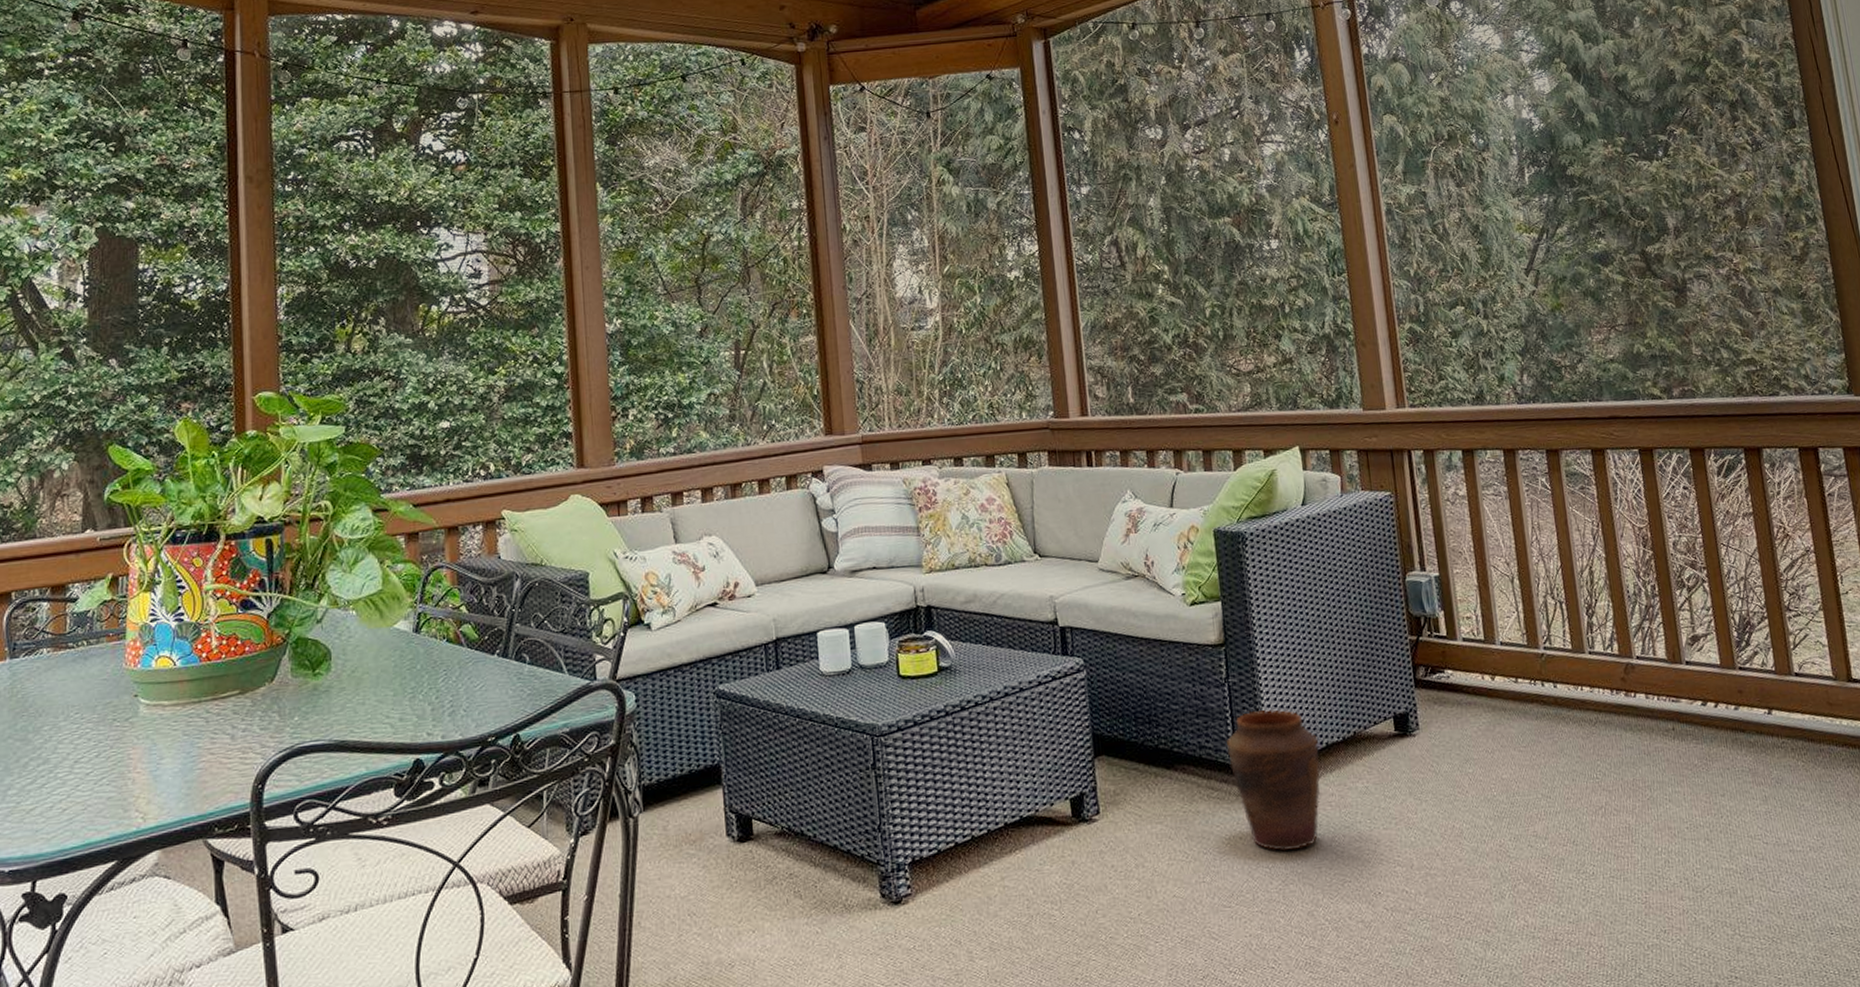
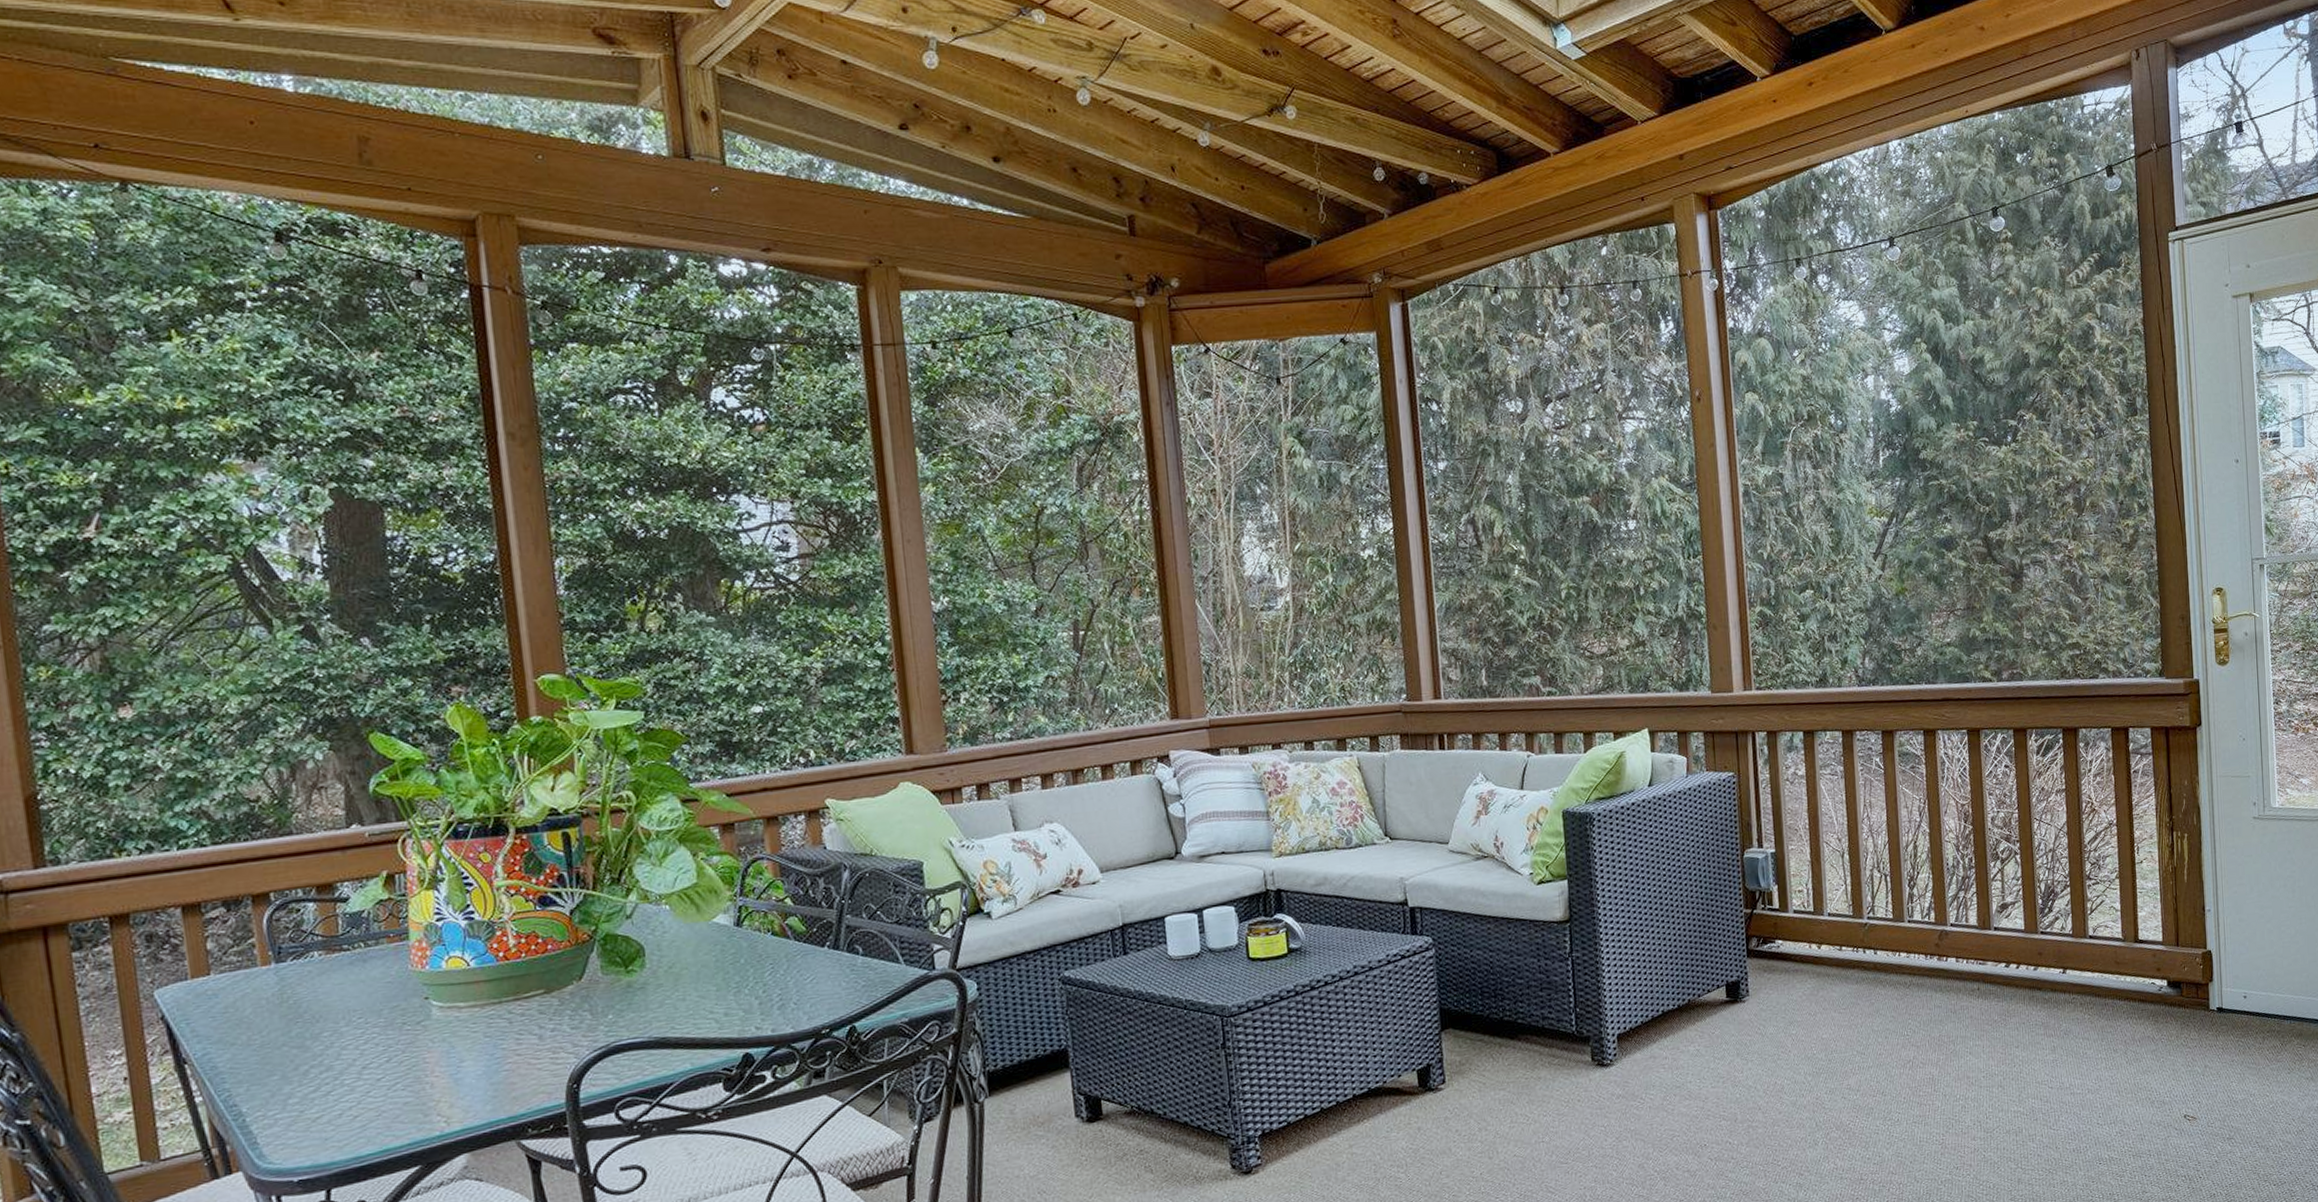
vase: present [1227,709,1320,852] -> none [1569,981,1655,1111]

